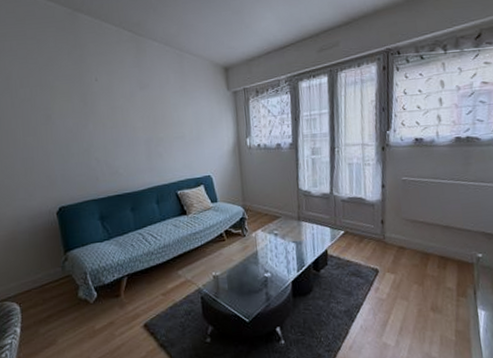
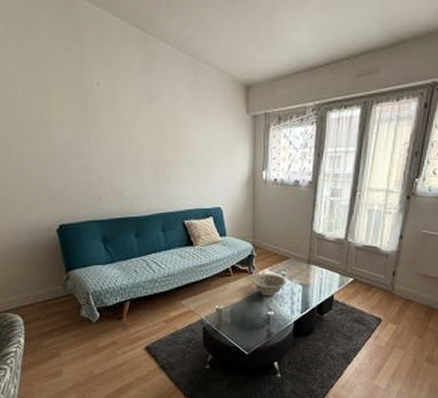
decorative bowl: none [245,234,281,258] -> present [251,274,287,296]

